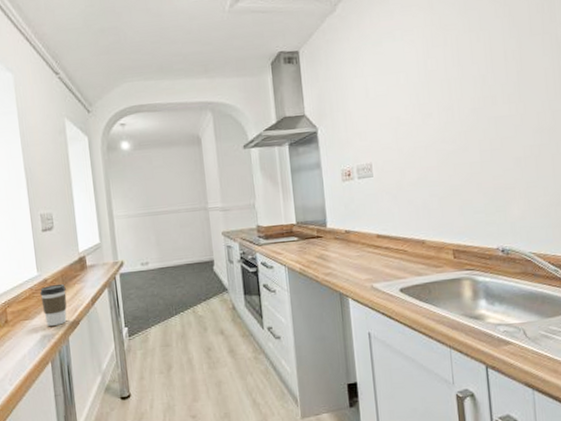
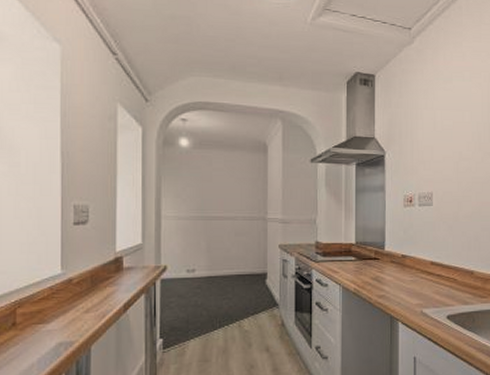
coffee cup: present [39,283,67,326] -> none [61,285,94,332]

